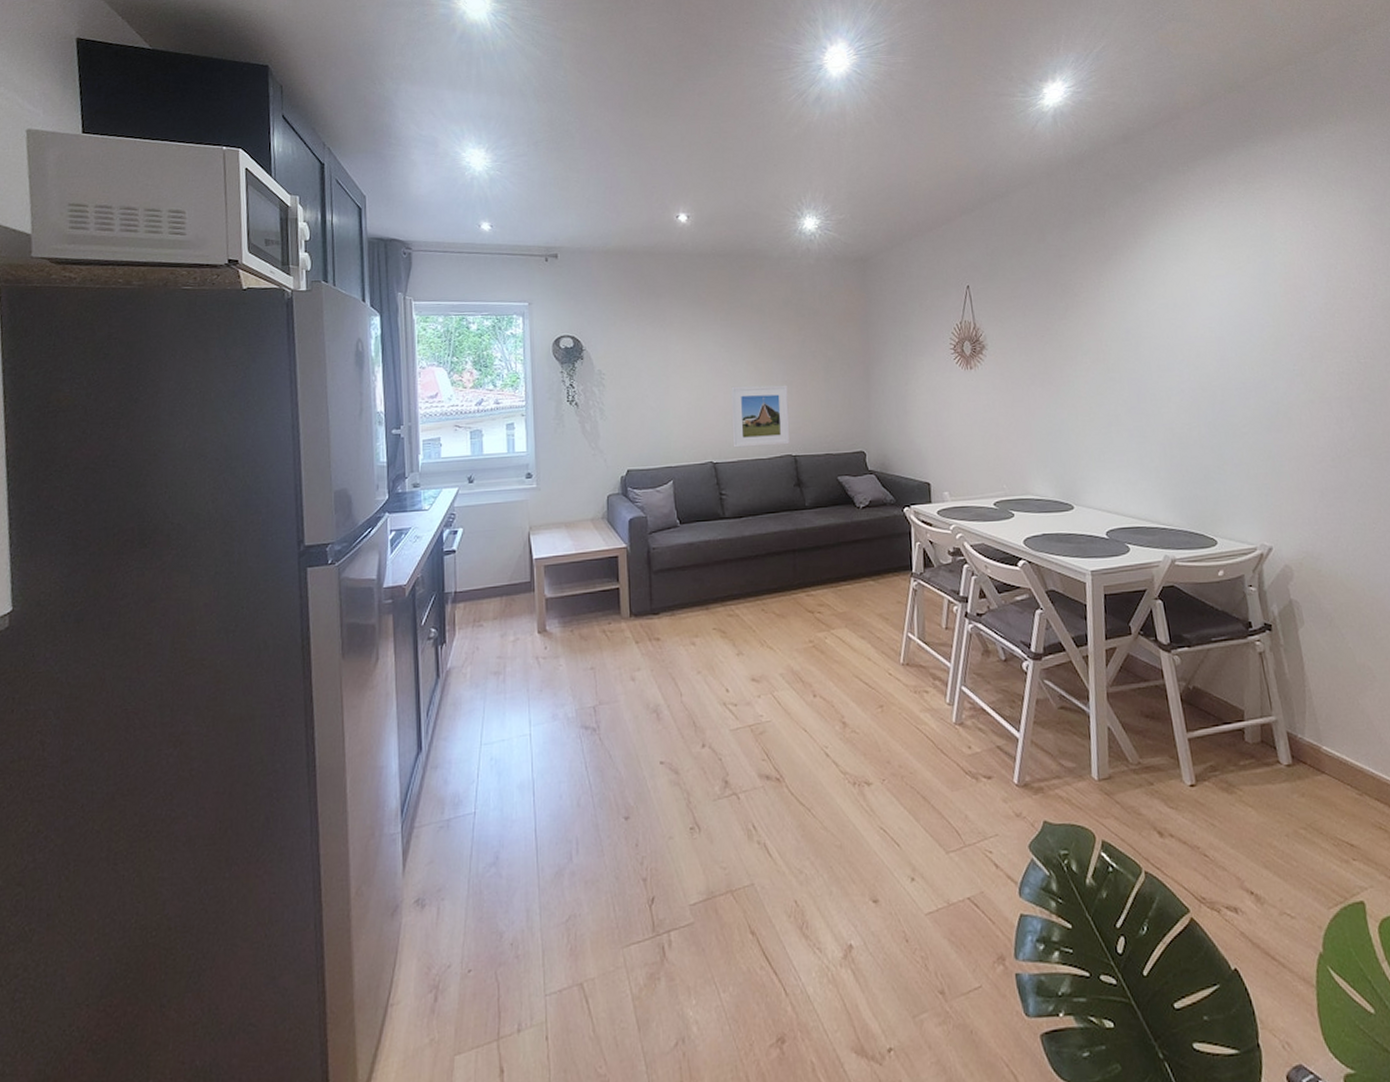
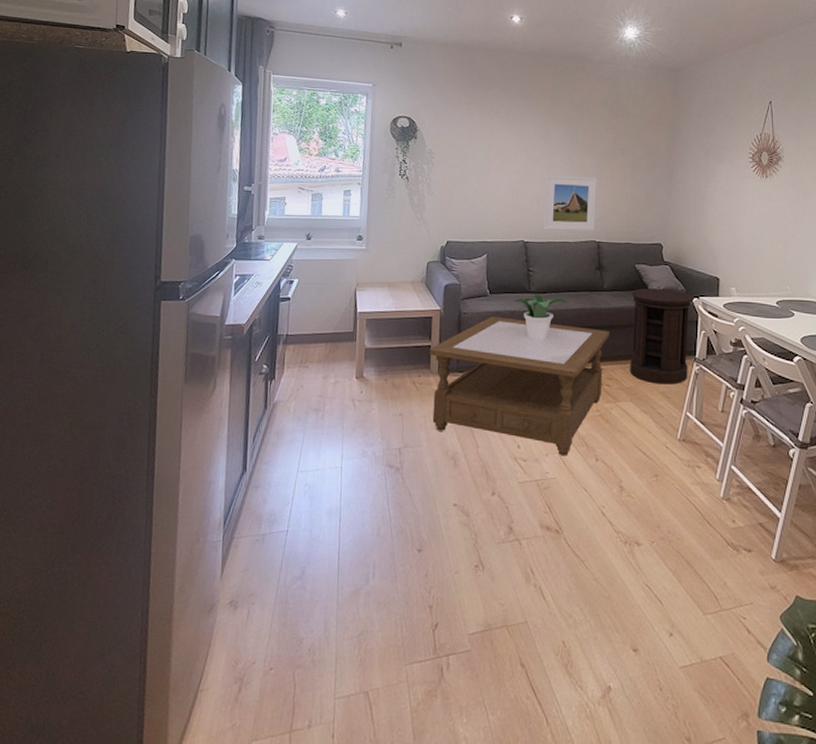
coffee table: none [618,548,817,696] -> present [429,316,610,456]
potted plant: none [708,520,767,571] -> present [514,294,568,341]
side table: none [836,500,906,606] -> present [630,288,694,385]

